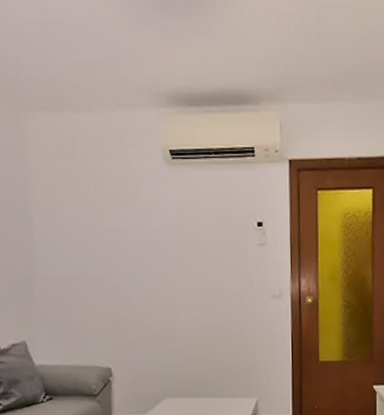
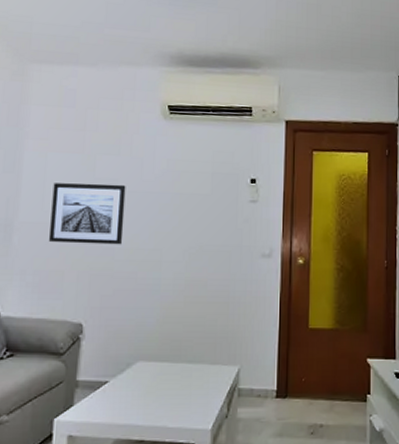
wall art: none [65,235,139,295] -> present [49,183,126,245]

